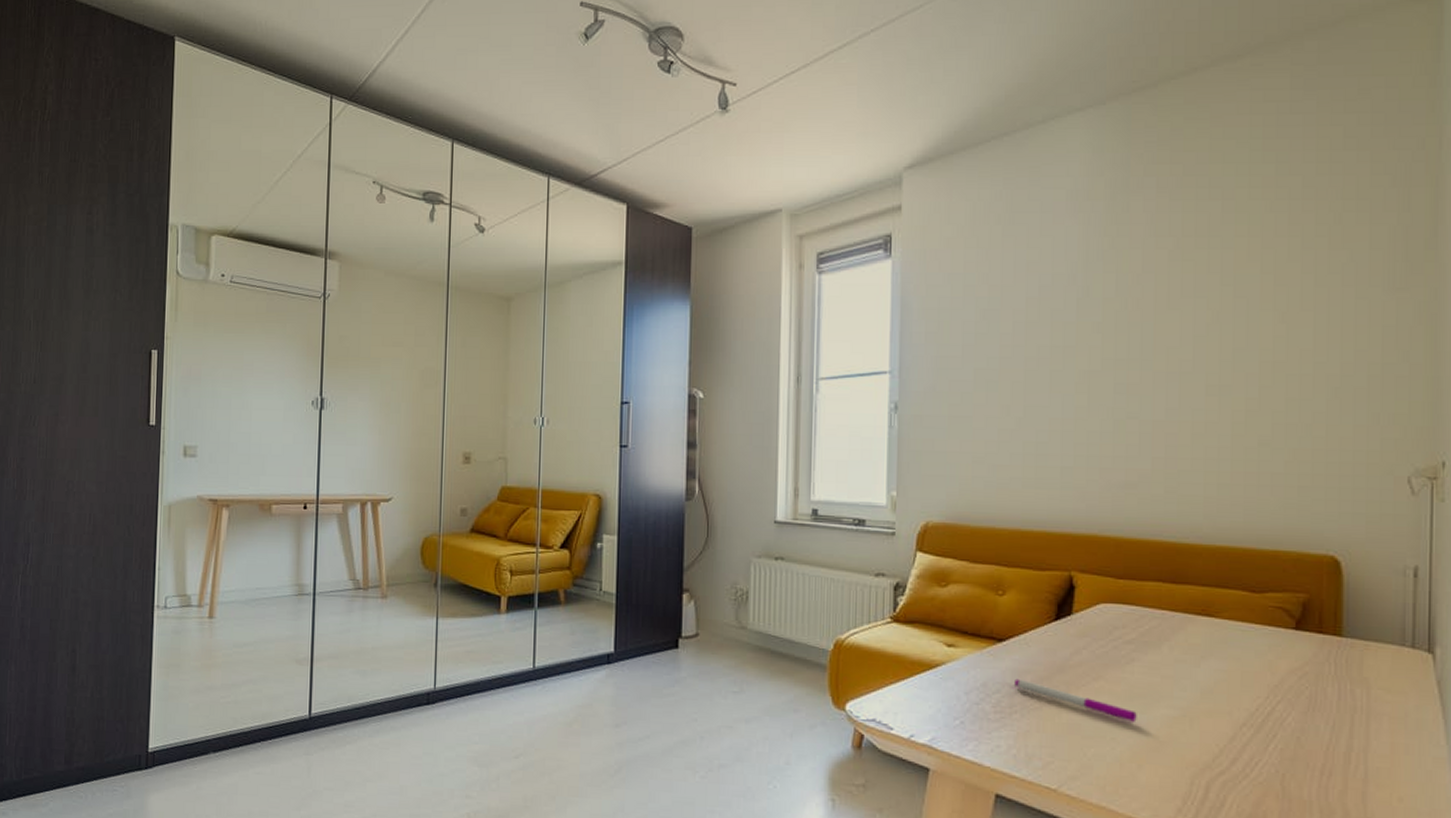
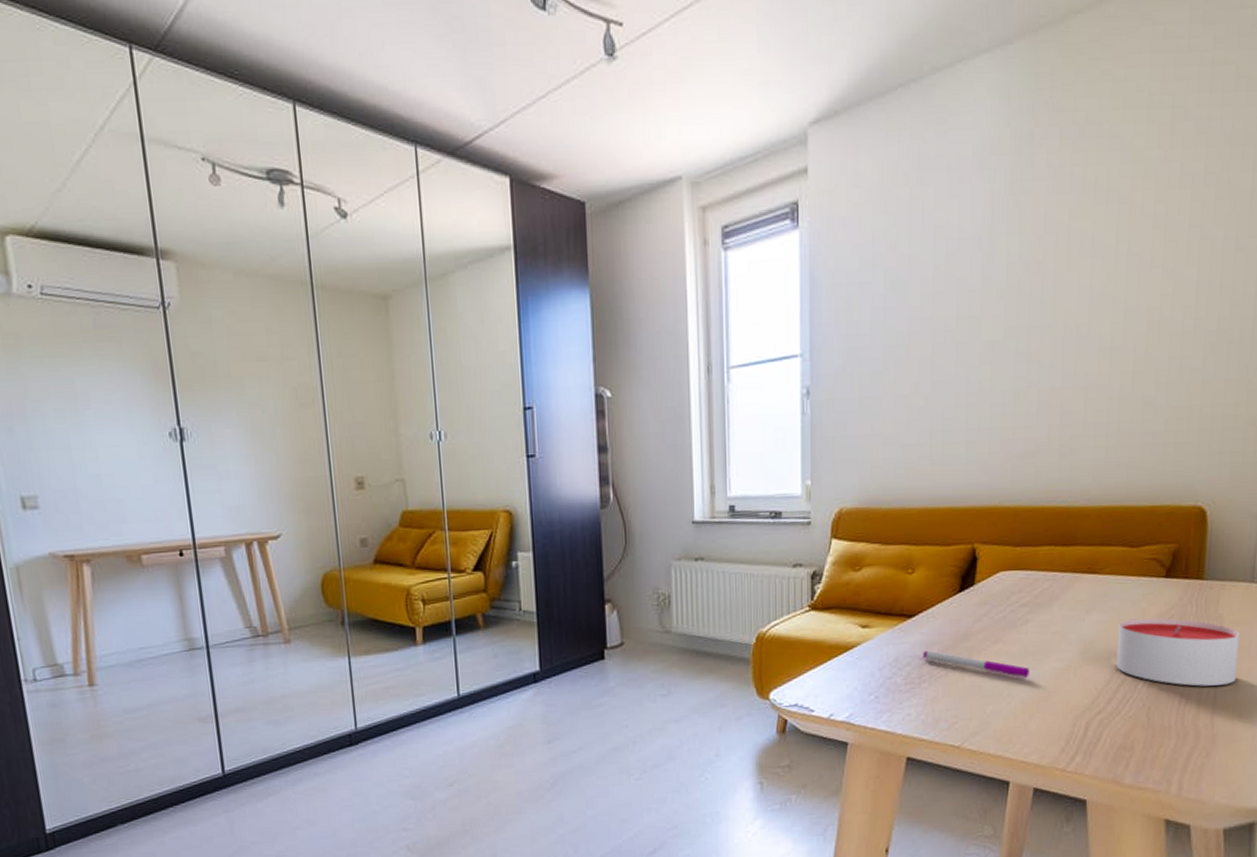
candle: none [1240,671,1393,760] -> present [1116,618,1240,687]

